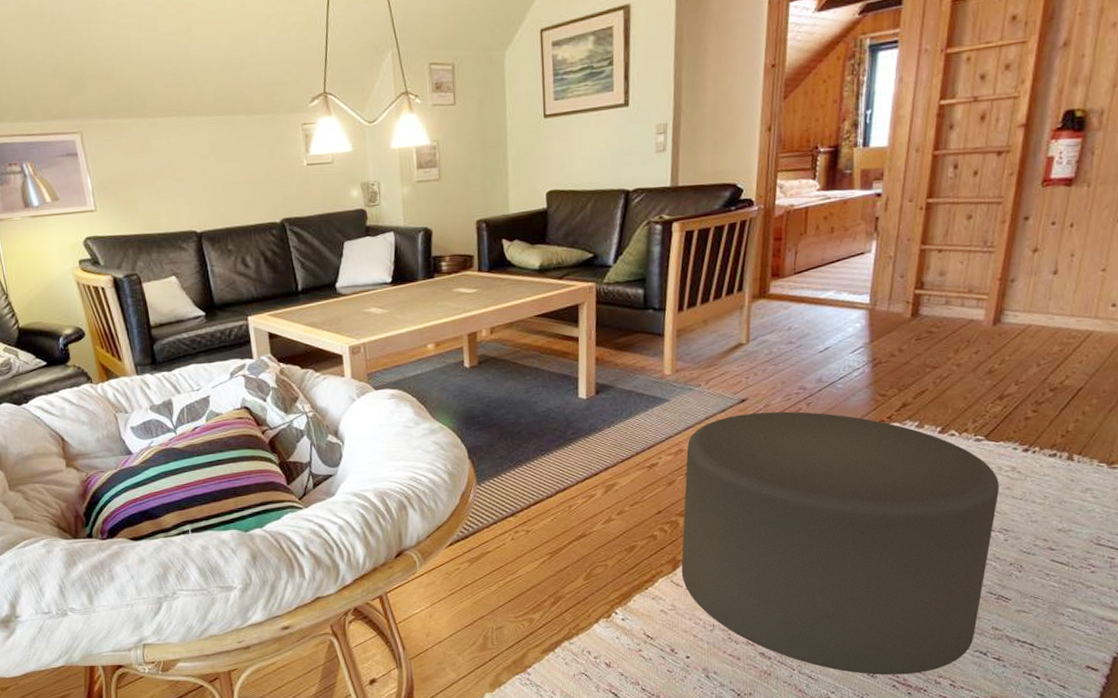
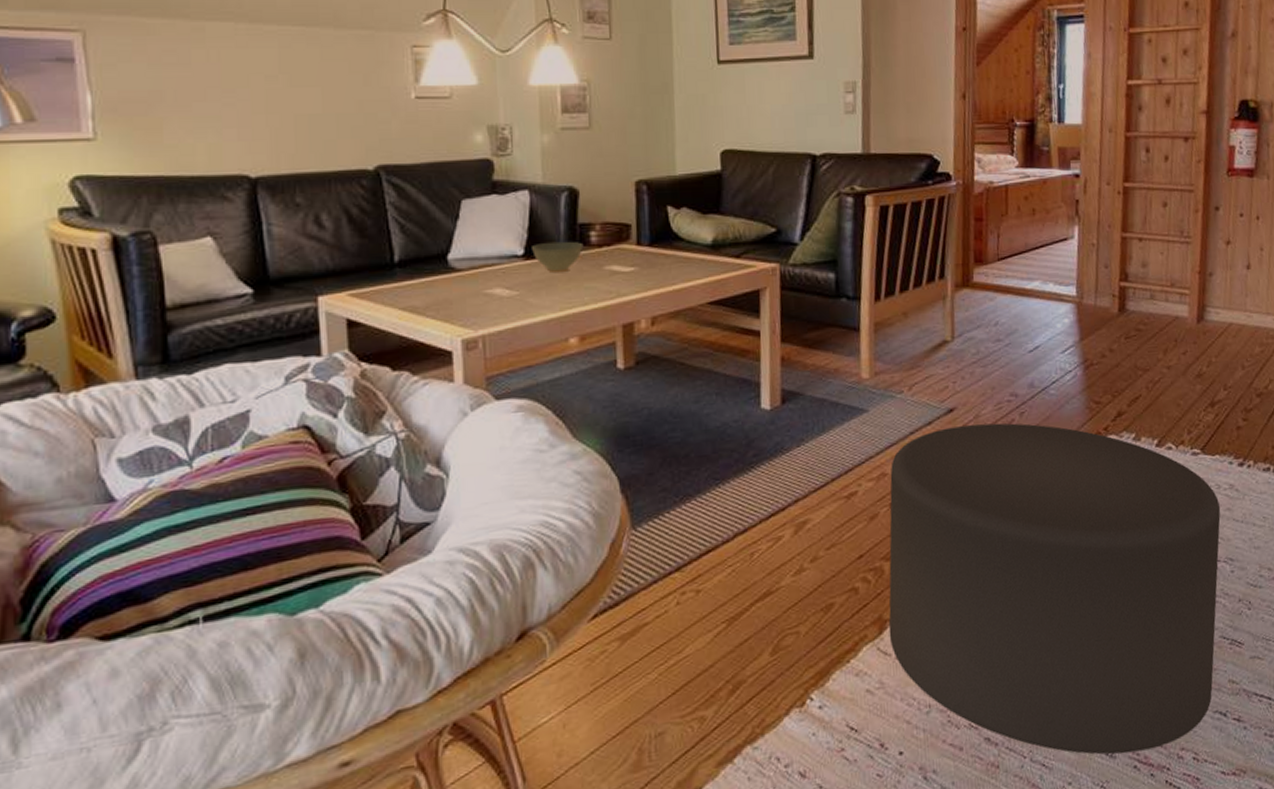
bowl: none [397,270,437,296] -> present [532,241,584,274]

